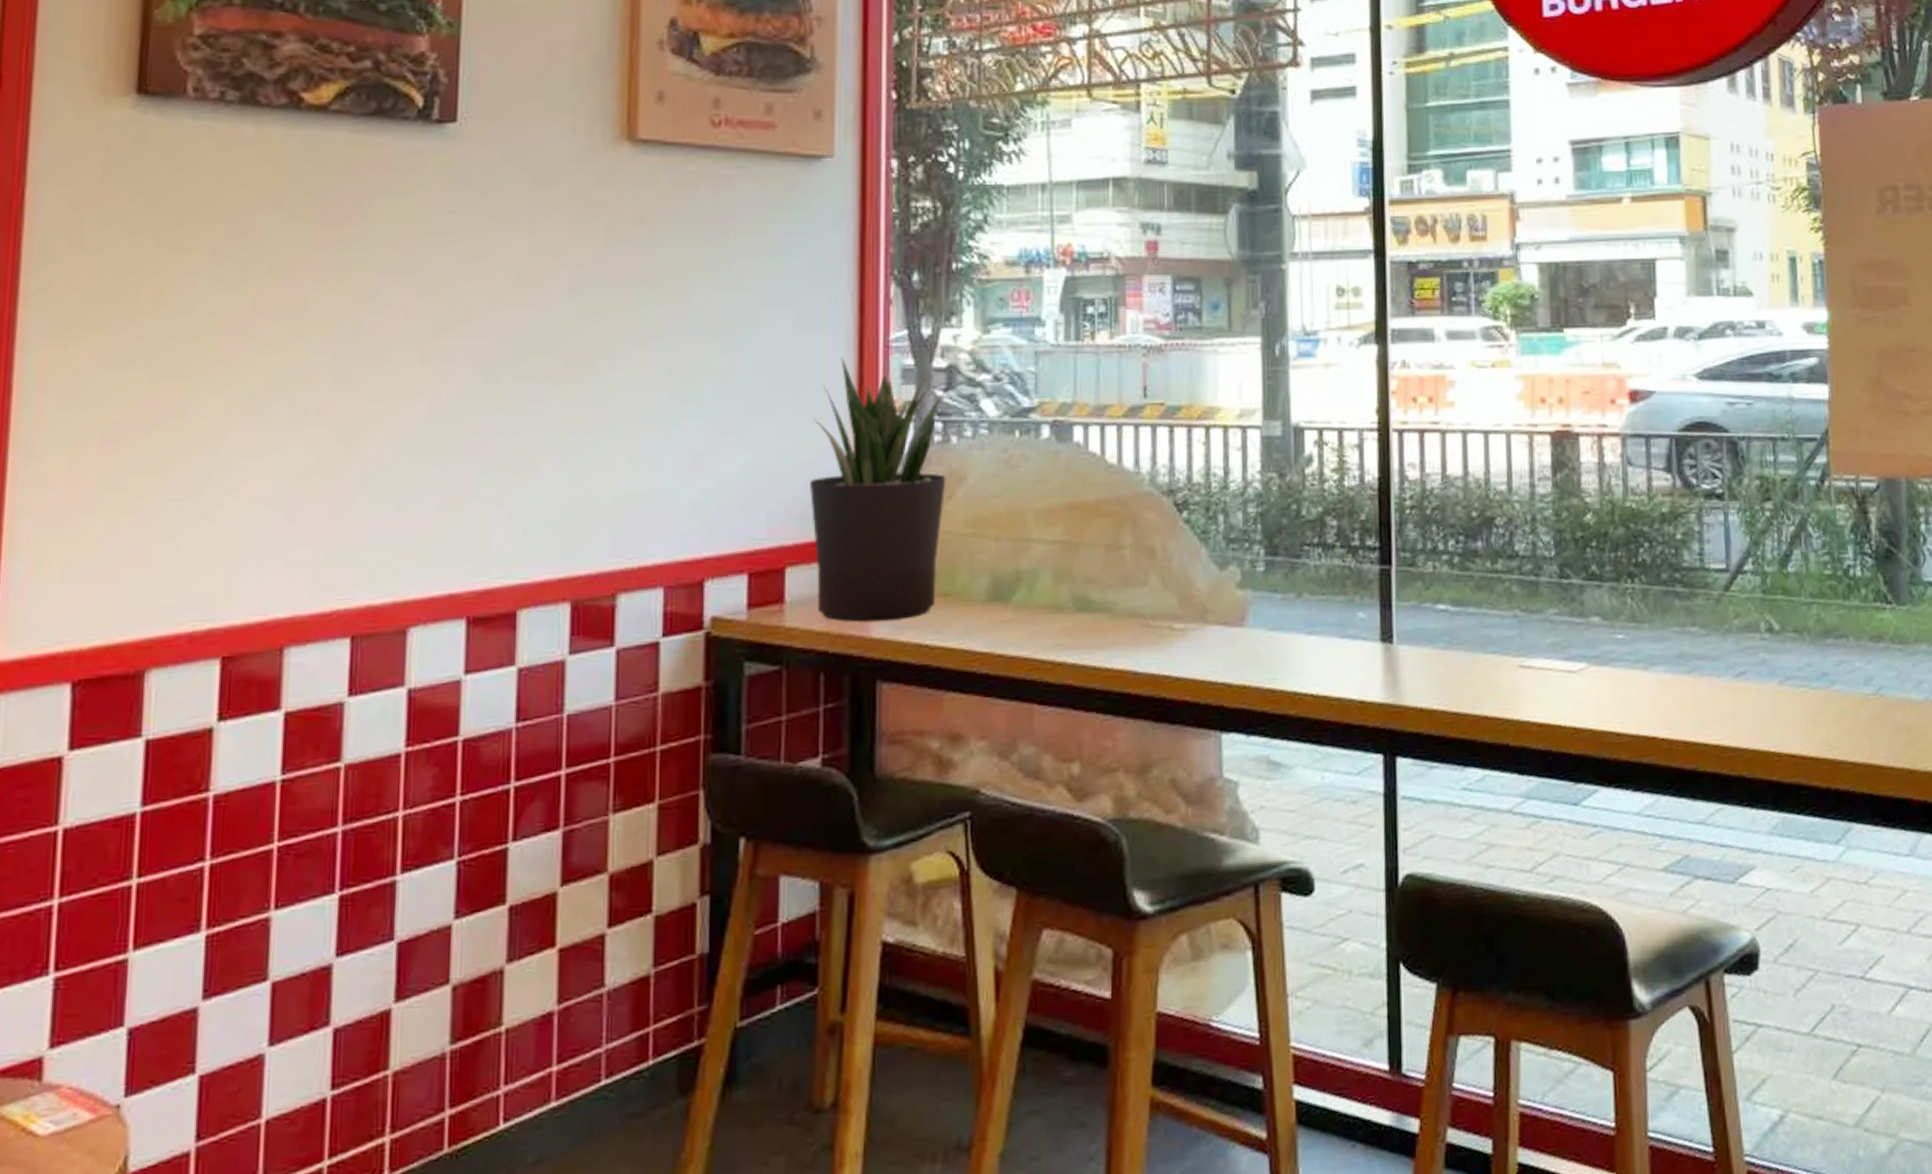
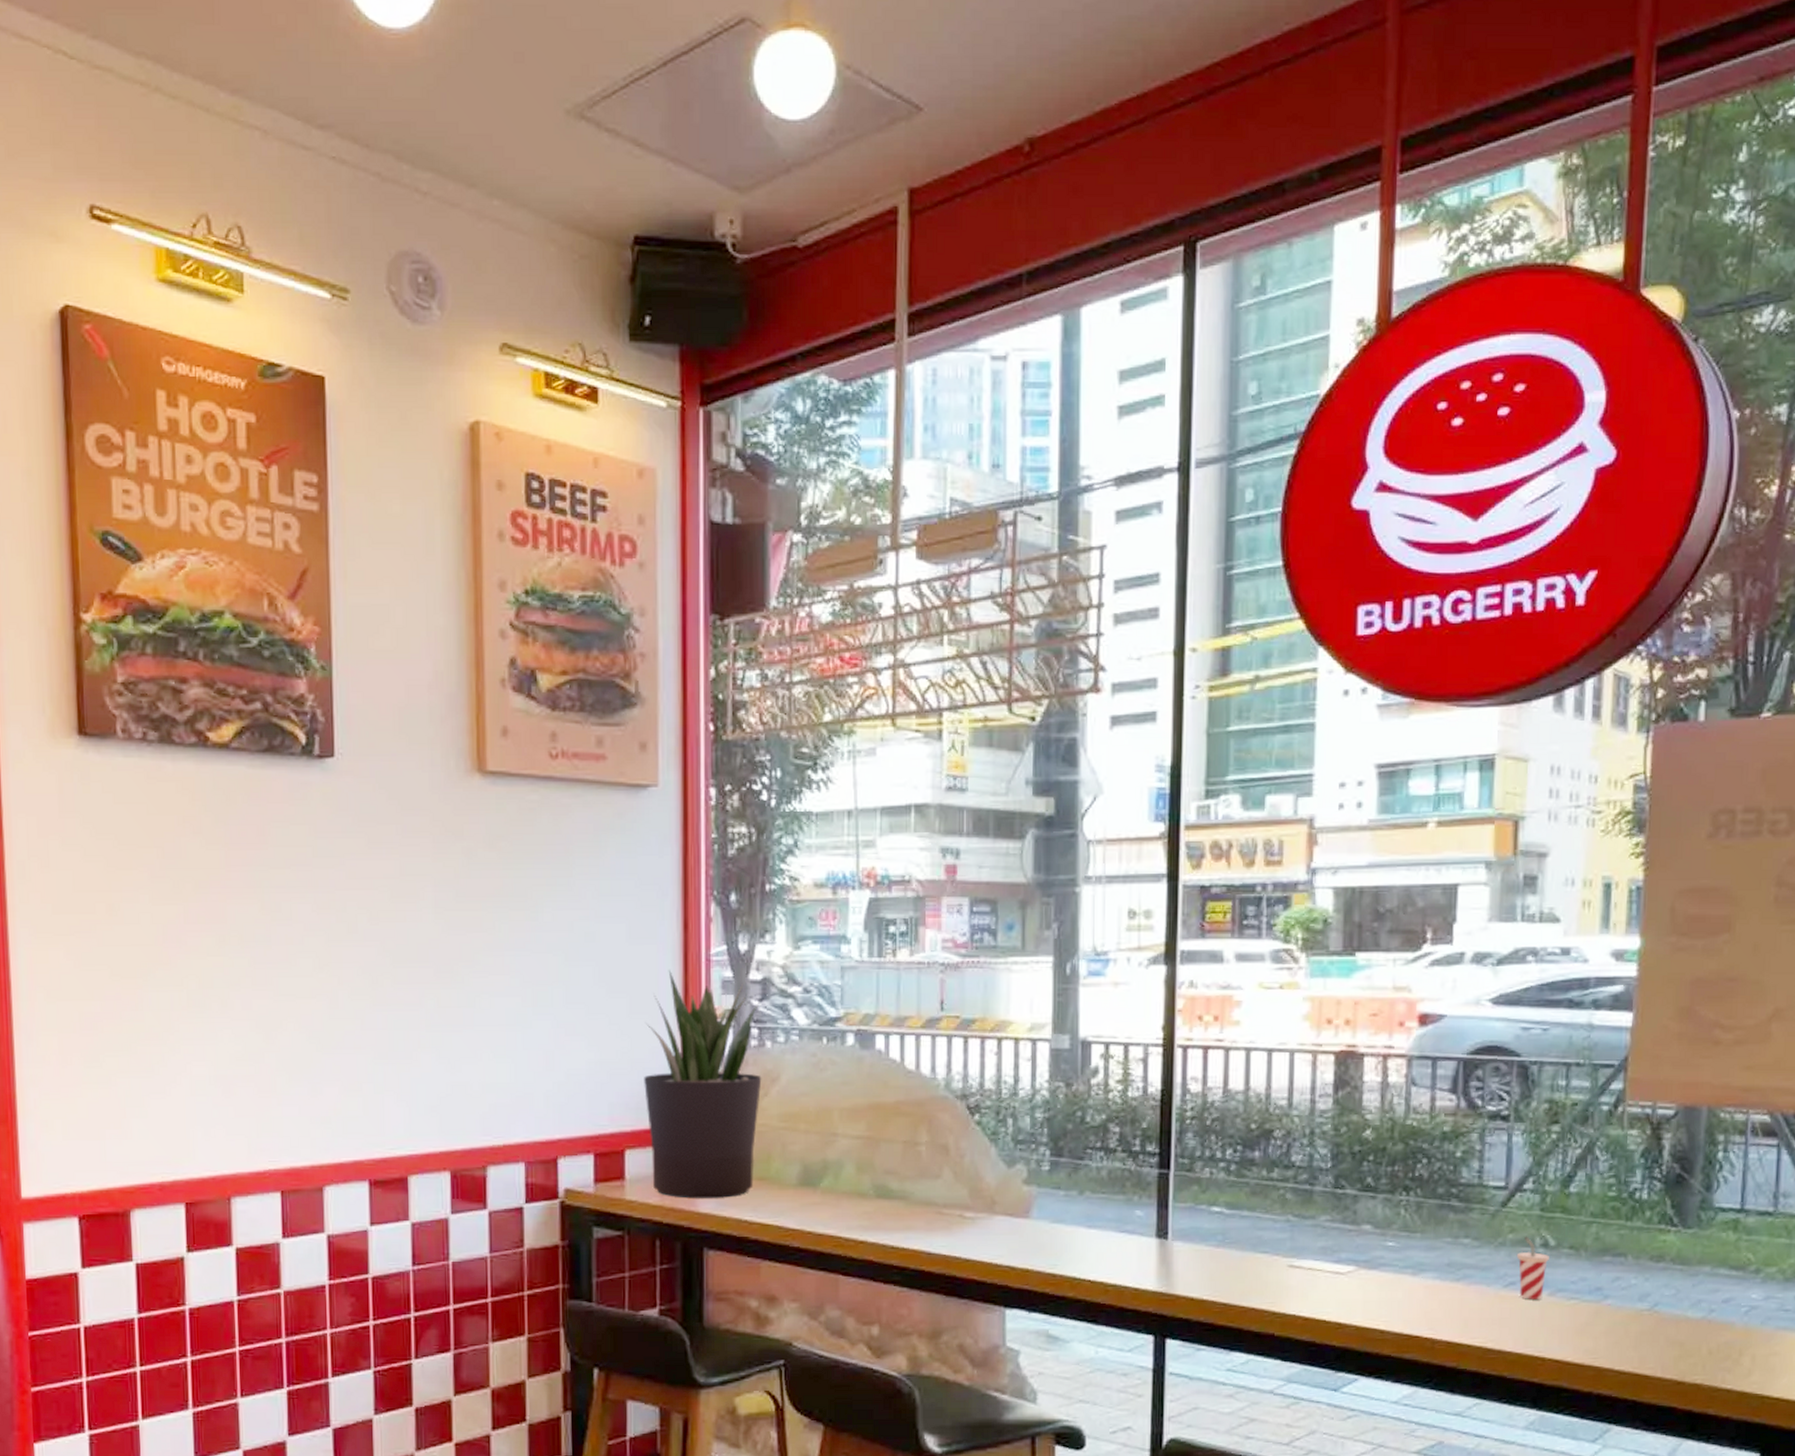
beverage cup: none [1743,621,1775,690] -> present [1516,1236,1549,1299]

